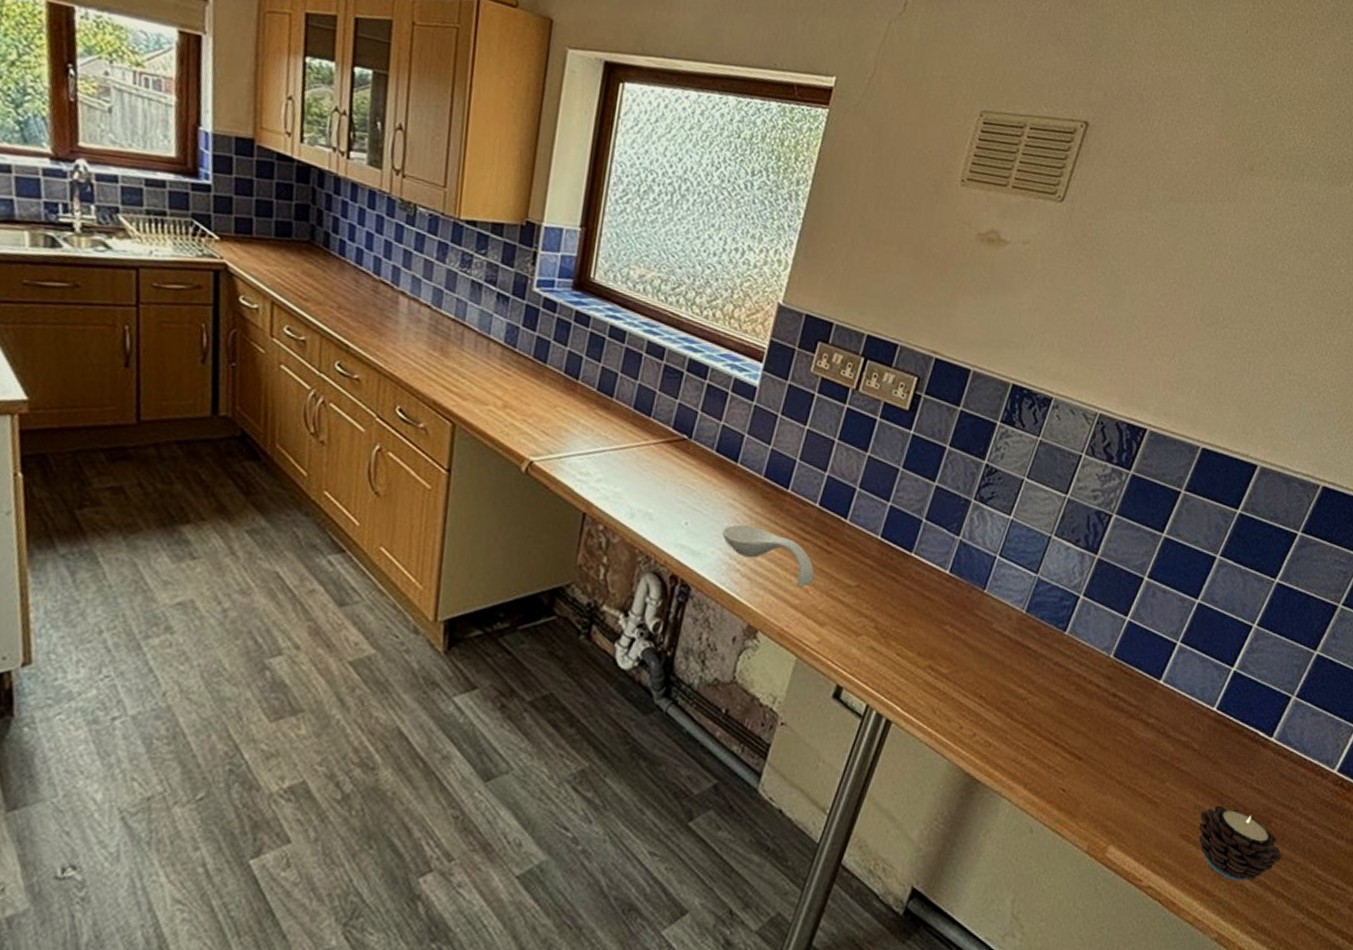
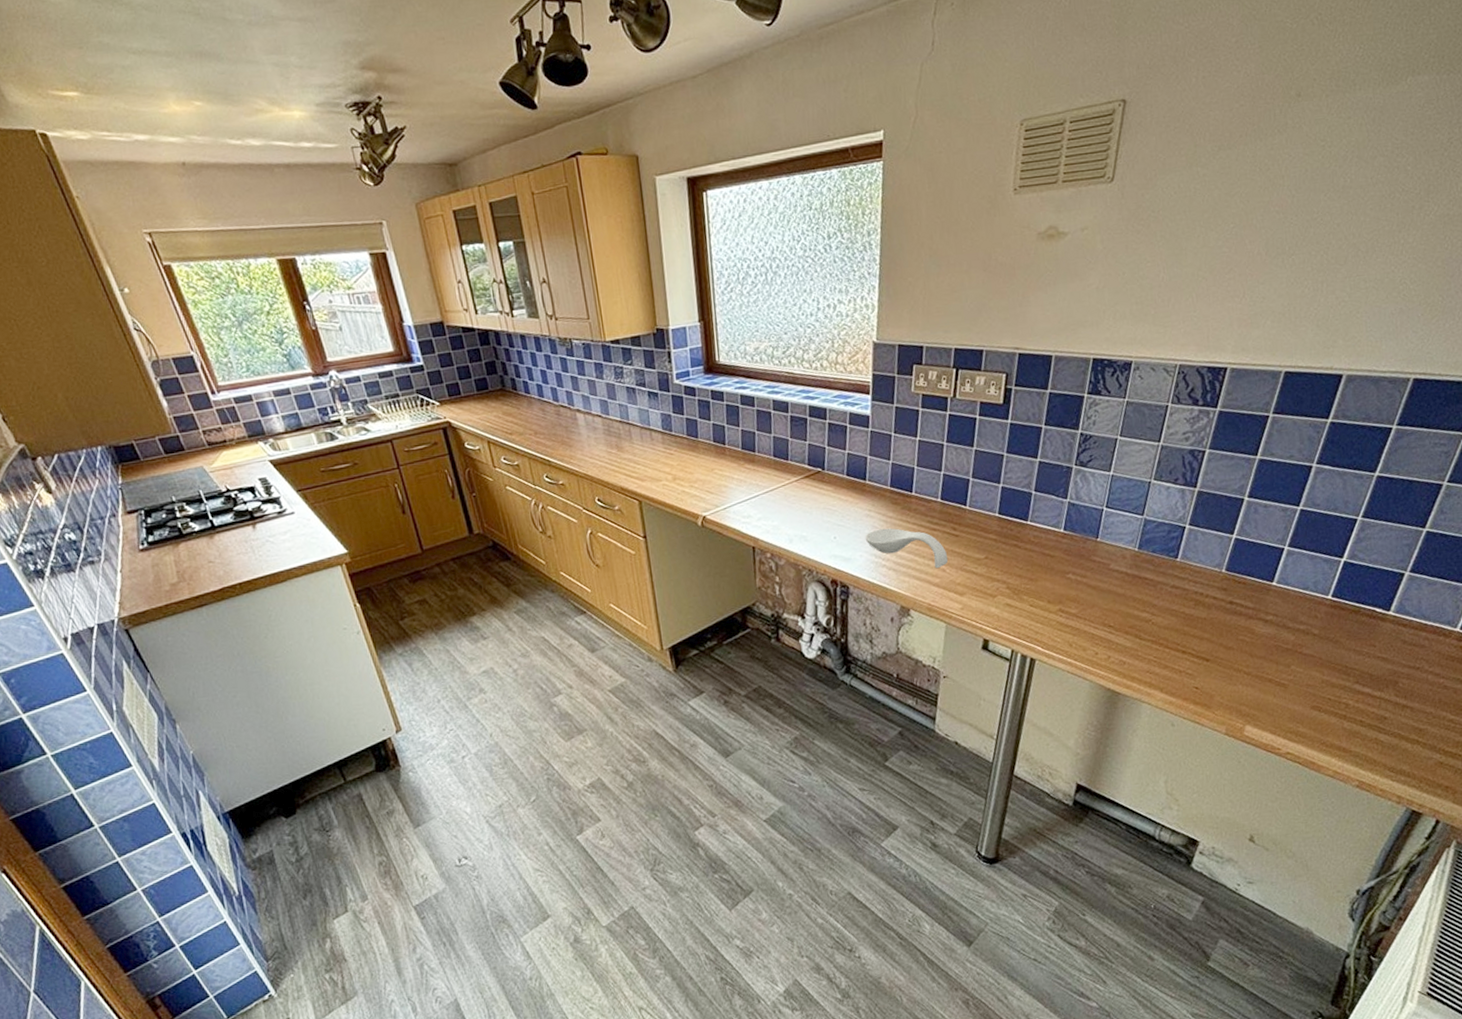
candle: present [1198,805,1282,881] -> none [1327,676,1413,737]

